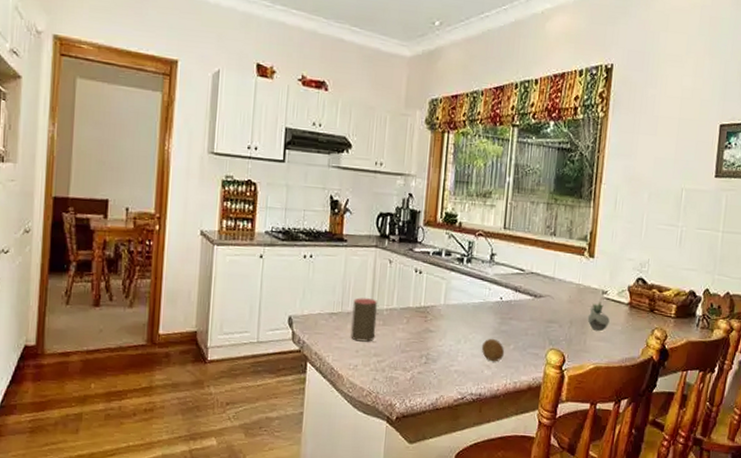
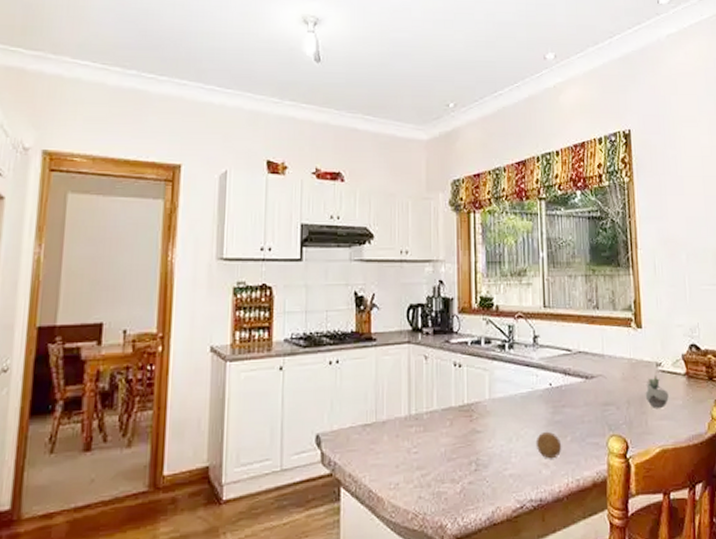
cup: present [350,297,378,342] -> none [388,402,417,455]

